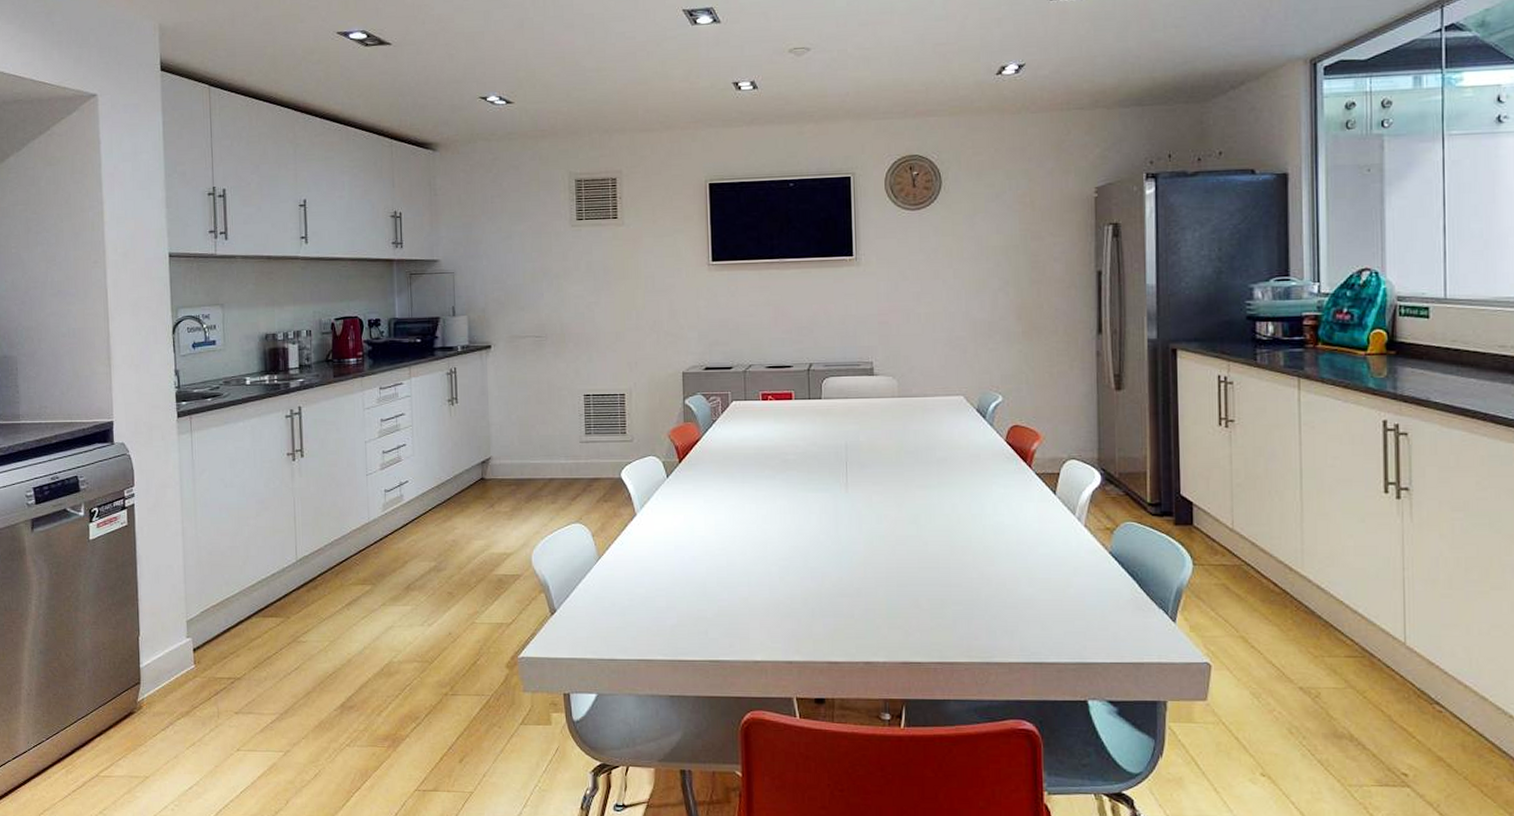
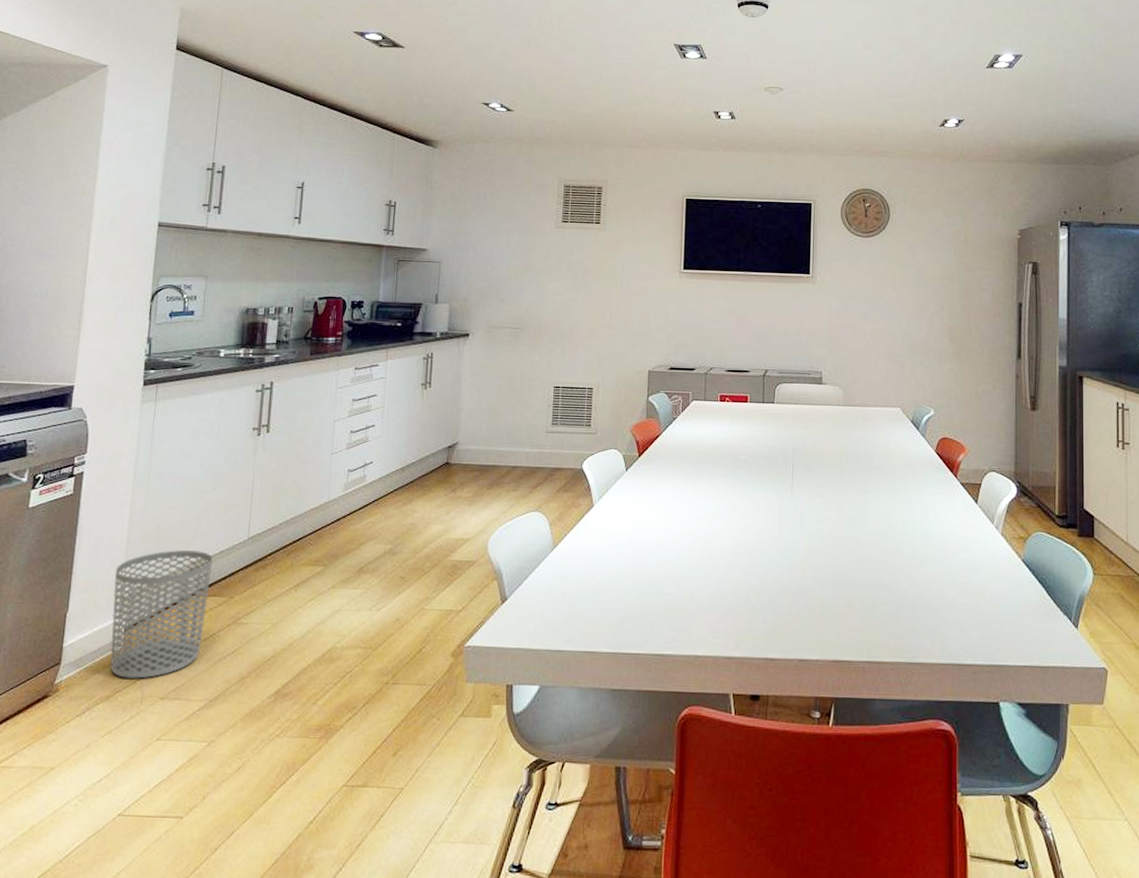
waste bin: none [177,575,267,695] -> present [109,550,214,679]

